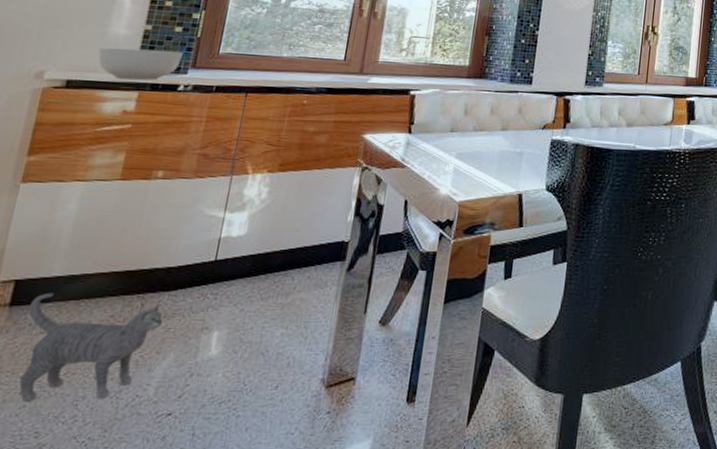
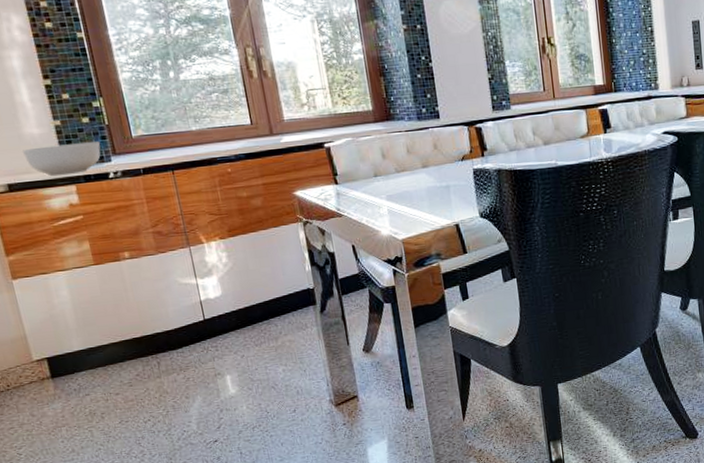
cat: present [19,292,163,401] -> none [67,360,182,446]

